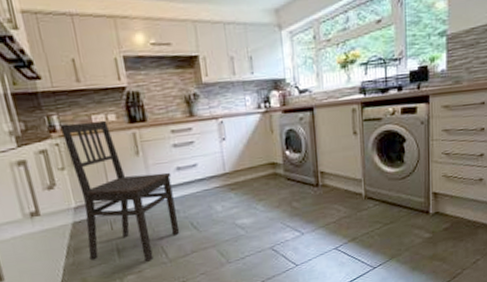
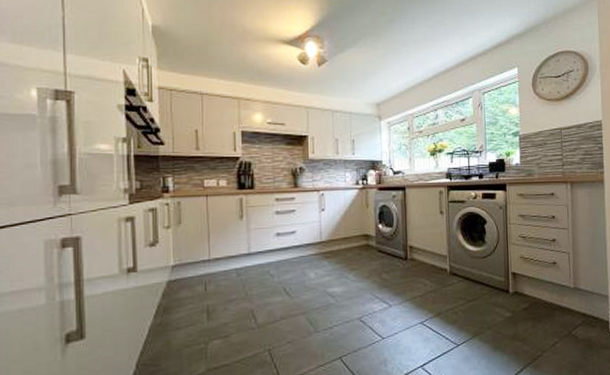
dining chair: present [59,120,180,262] -> none [173,185,272,326]

